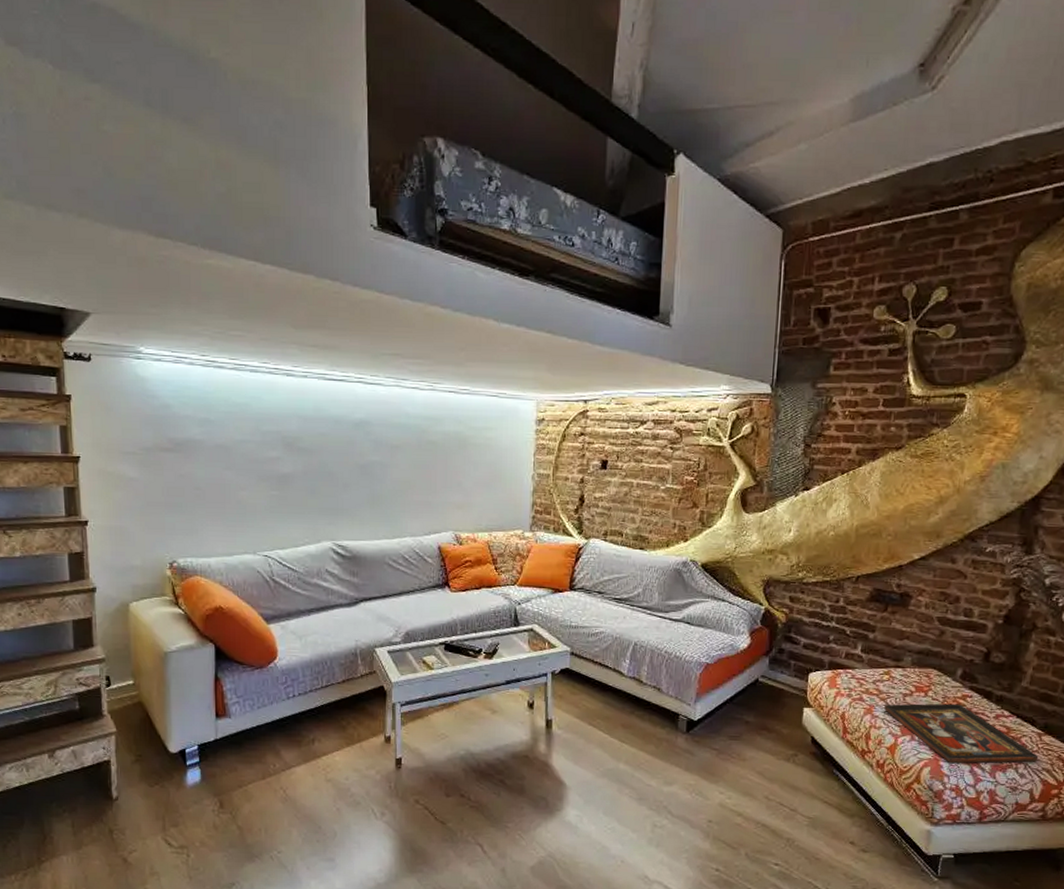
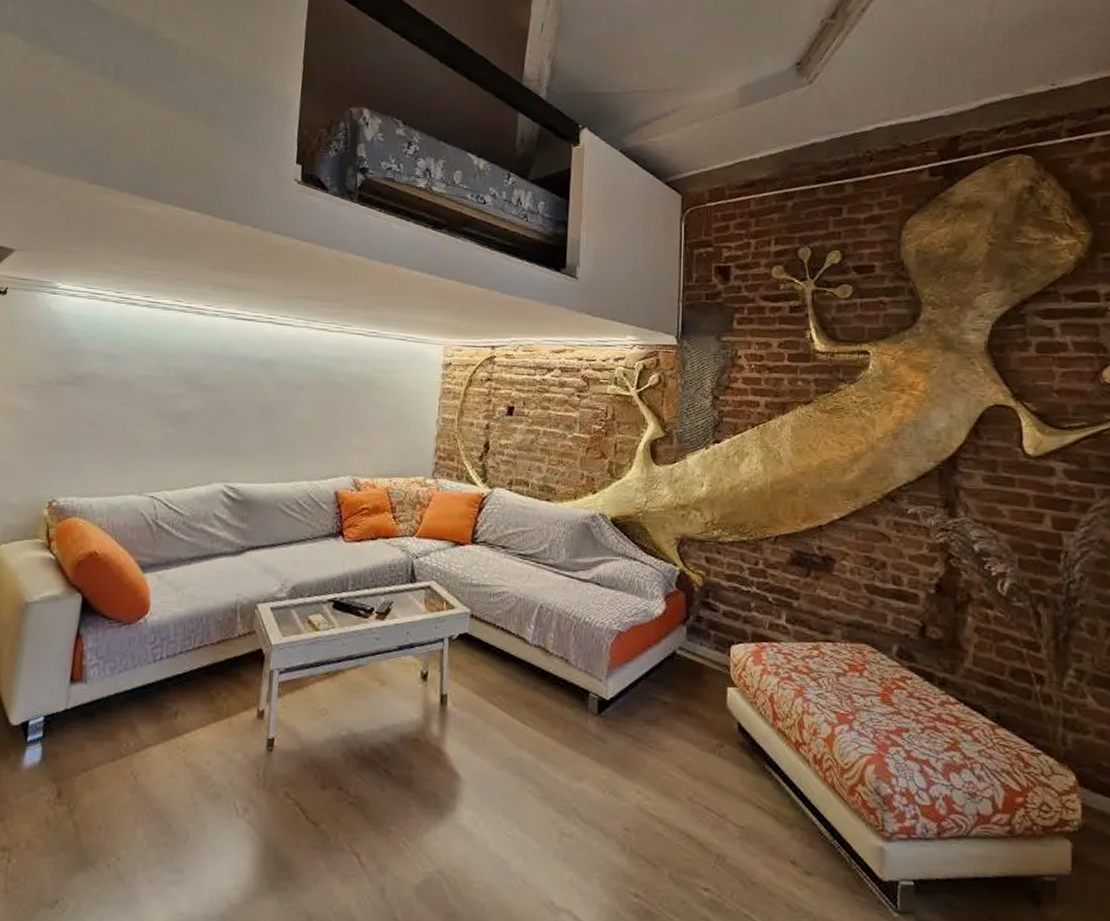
decorative tray: present [884,703,1039,764] -> none [817,685,995,762]

